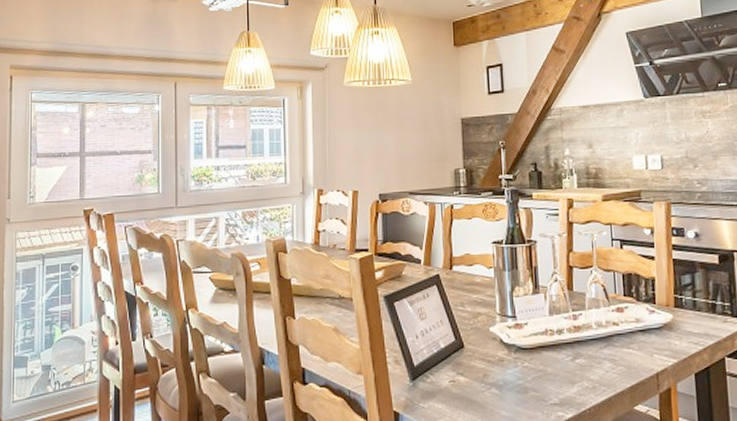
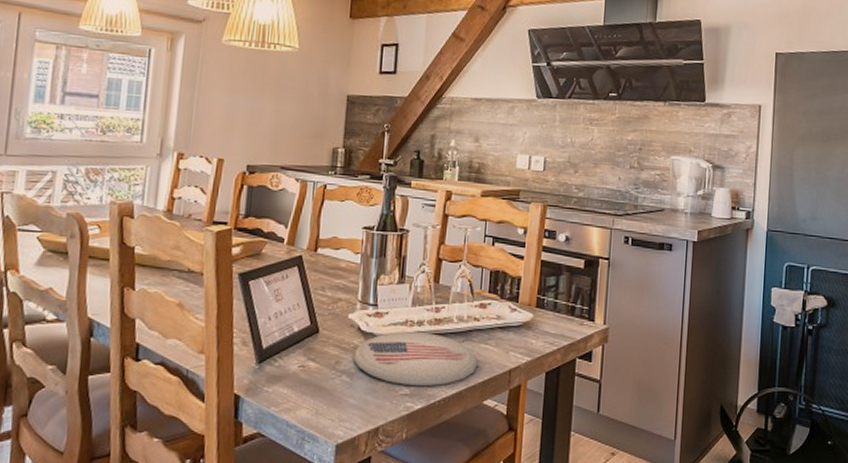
plate: none [500,341,623,396] -> present [354,332,478,387]

